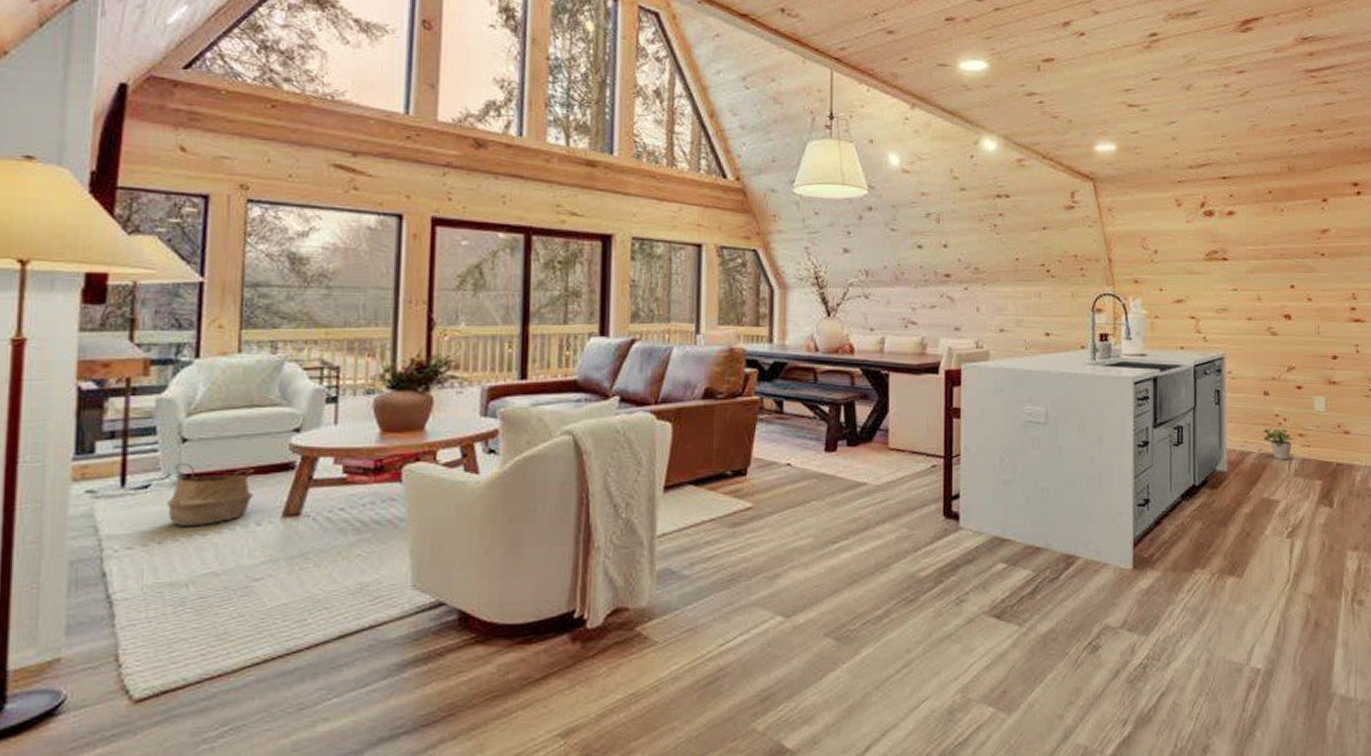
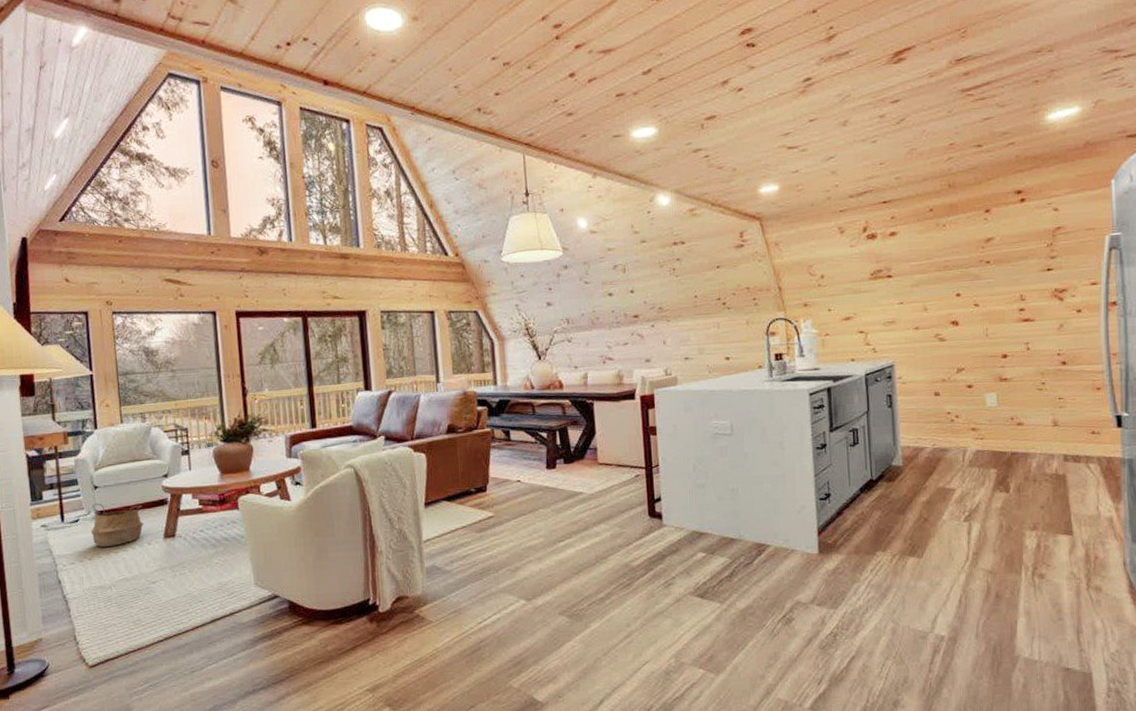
potted plant: present [1263,427,1294,459] -> none [936,424,967,453]

